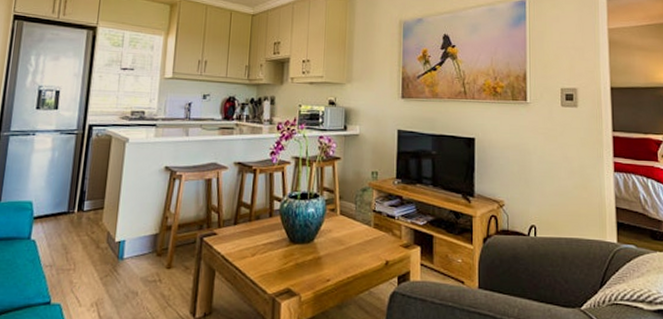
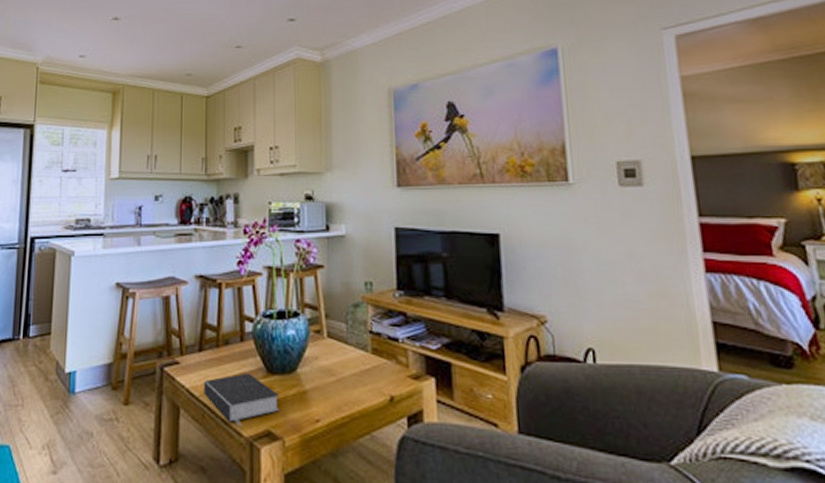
book: none [236,242,298,285] -> present [203,373,279,426]

